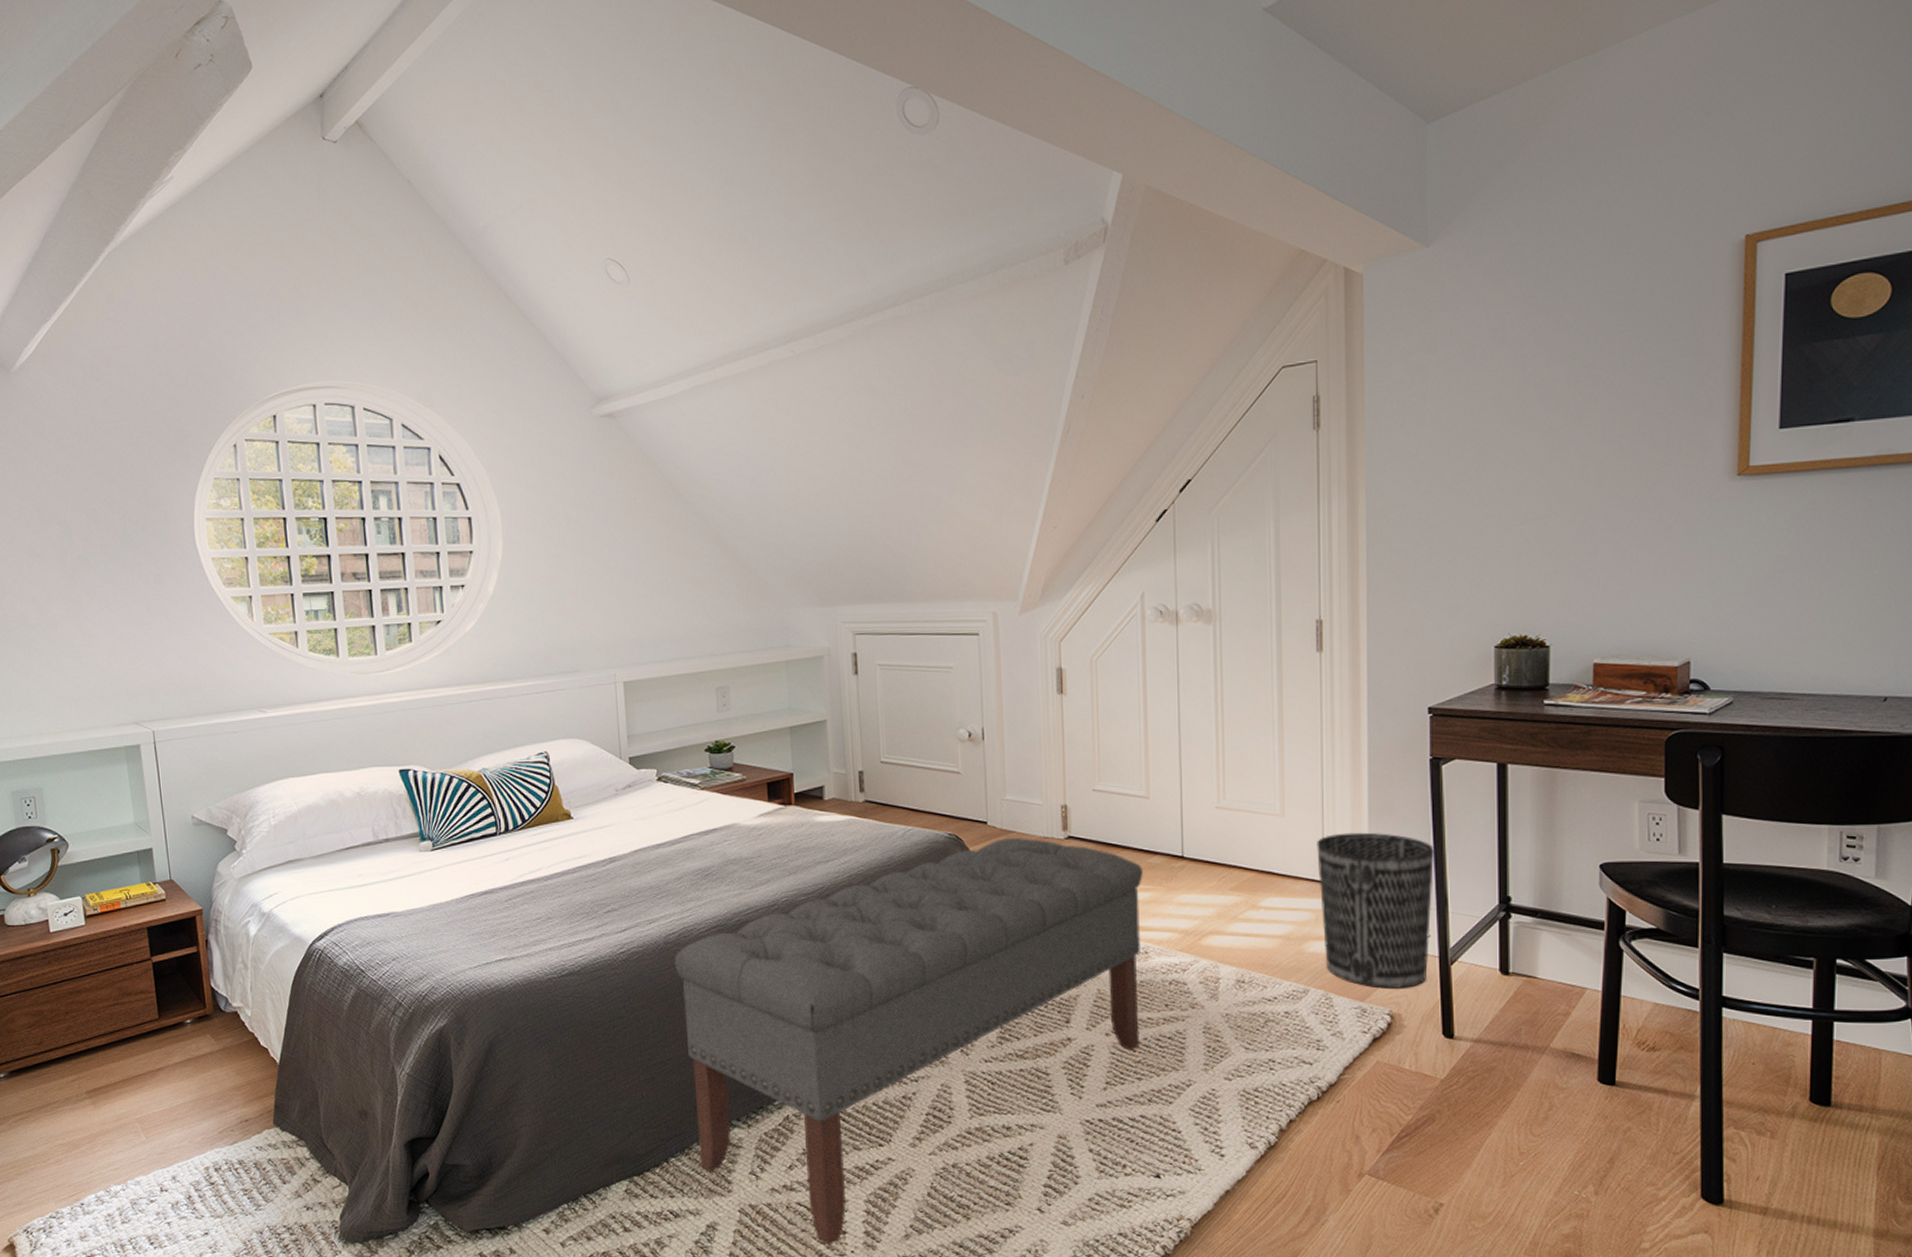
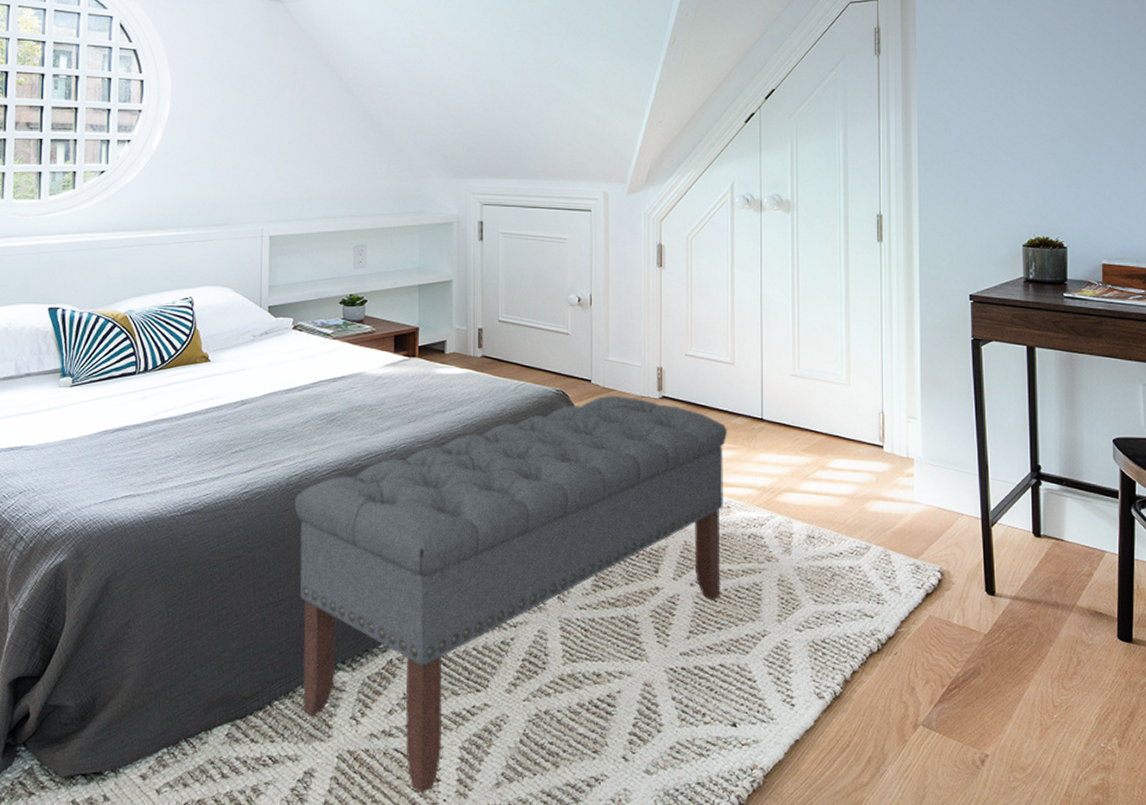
wastebasket: present [1317,832,1434,990] -> none [877,403,976,548]

